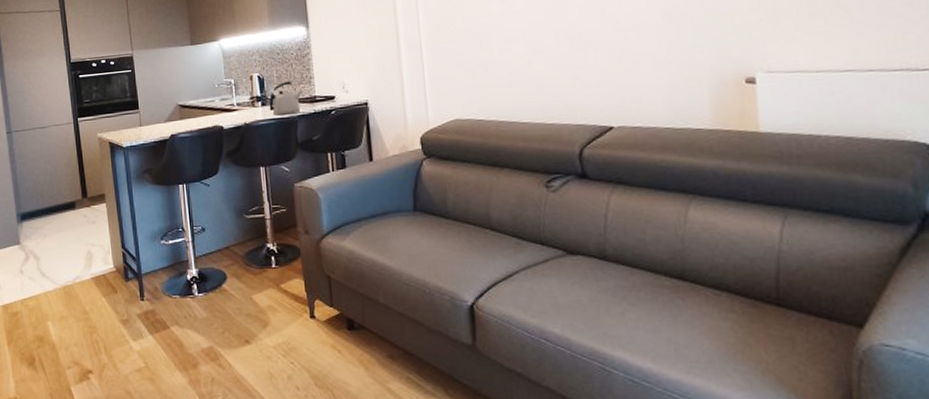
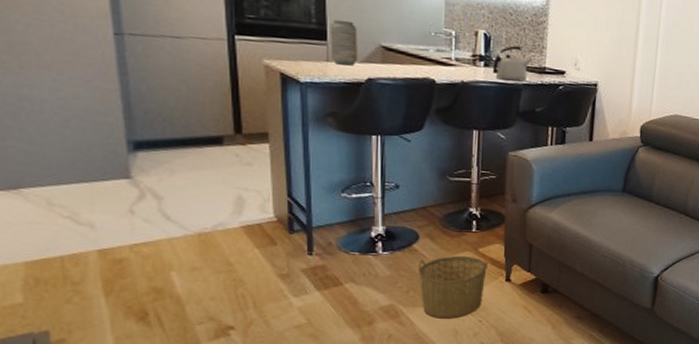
vase: none [140,89,162,127] -> present [330,20,358,66]
basket: none [229,293,291,360] -> present [418,255,488,319]

